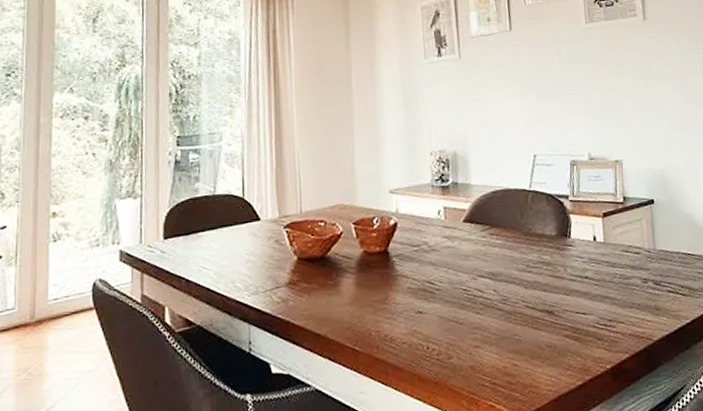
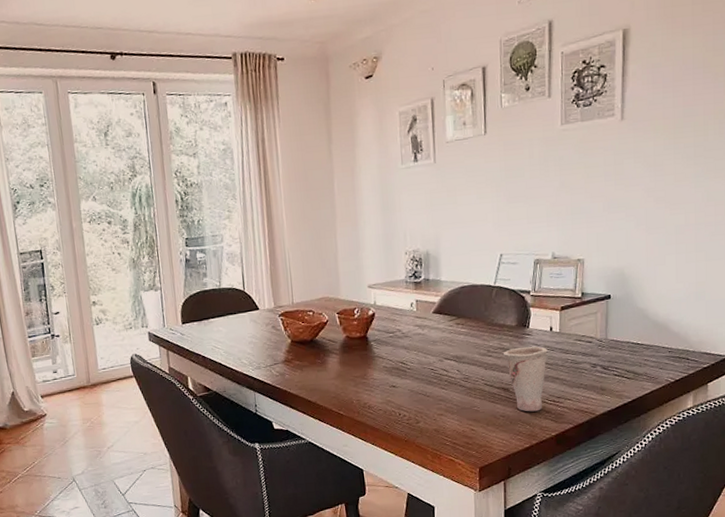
cup: none [545,259,593,340] -> present [504,346,548,412]

